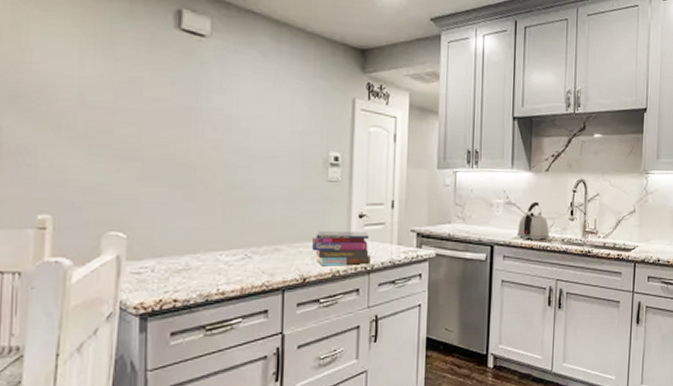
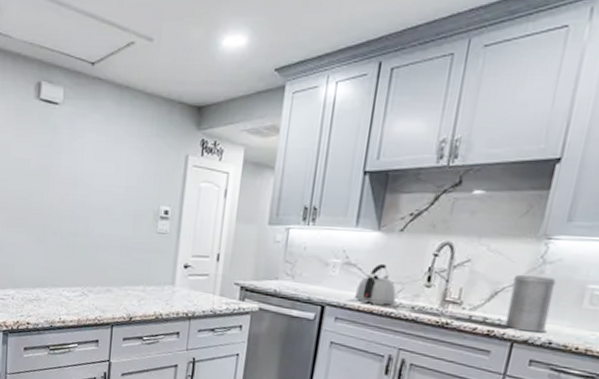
books: present [312,230,370,267] -> none [139,277,193,312]
canister: none [628,205,656,254] -> present [504,275,557,334]

